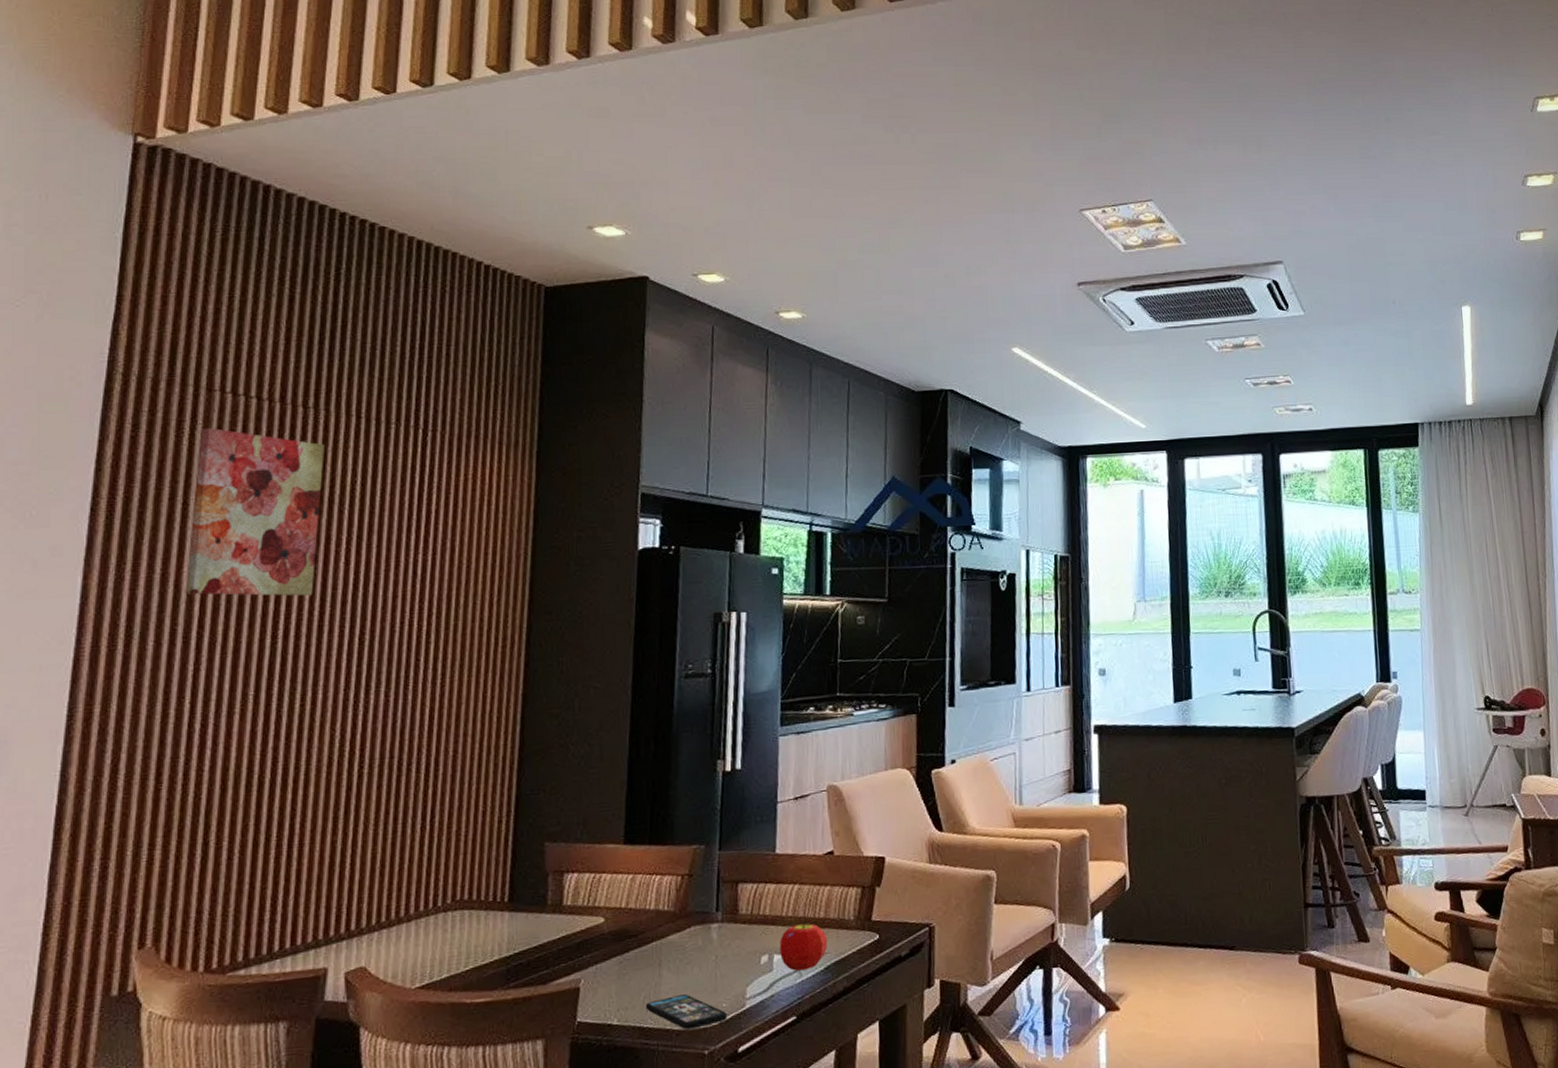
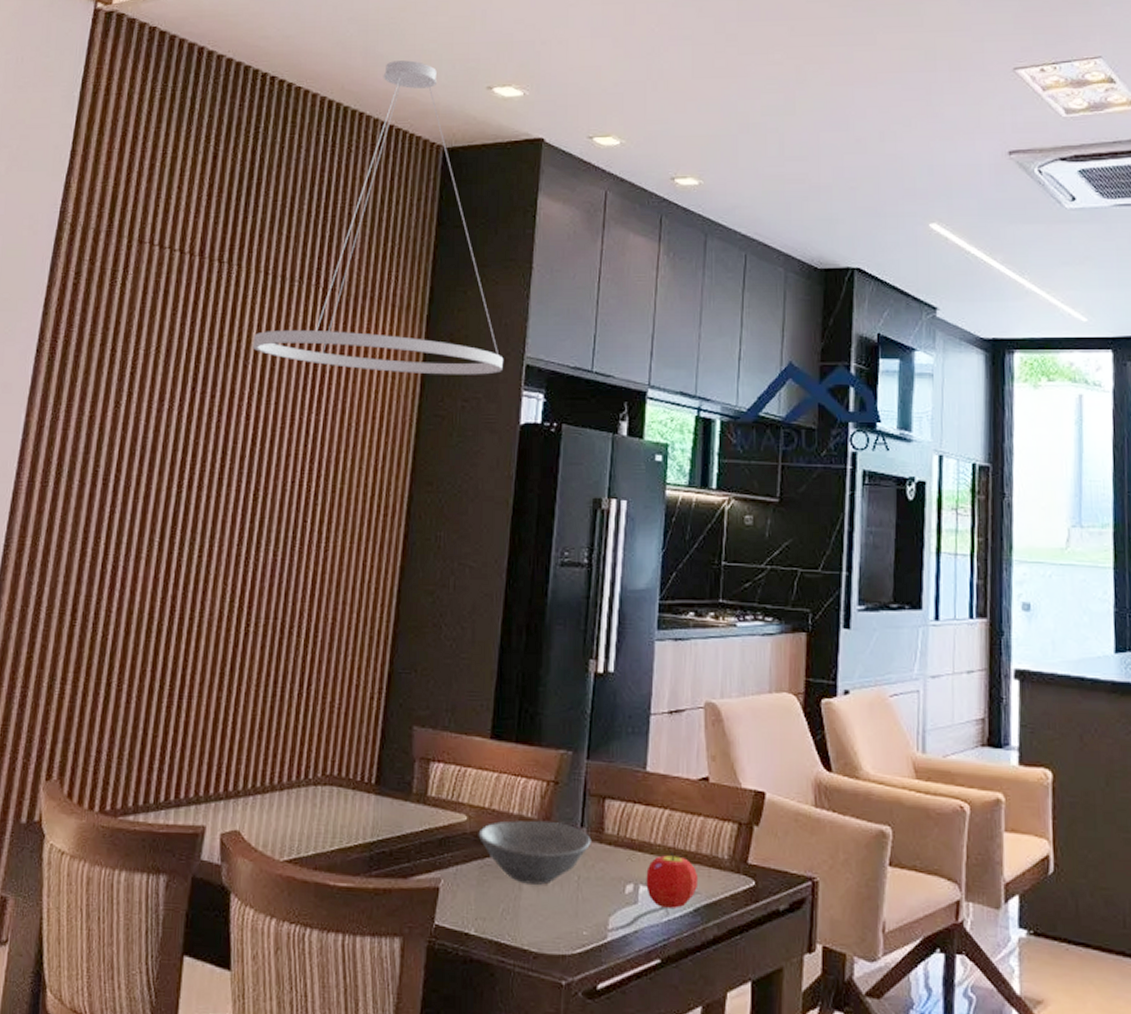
wall art: present [186,427,324,596] -> none [109,278,235,447]
pendant light: none [348,200,619,508] -> present [252,60,504,375]
bowl: none [616,910,727,971] -> present [478,820,592,885]
smartphone: present [645,993,728,1030] -> none [503,912,588,954]

